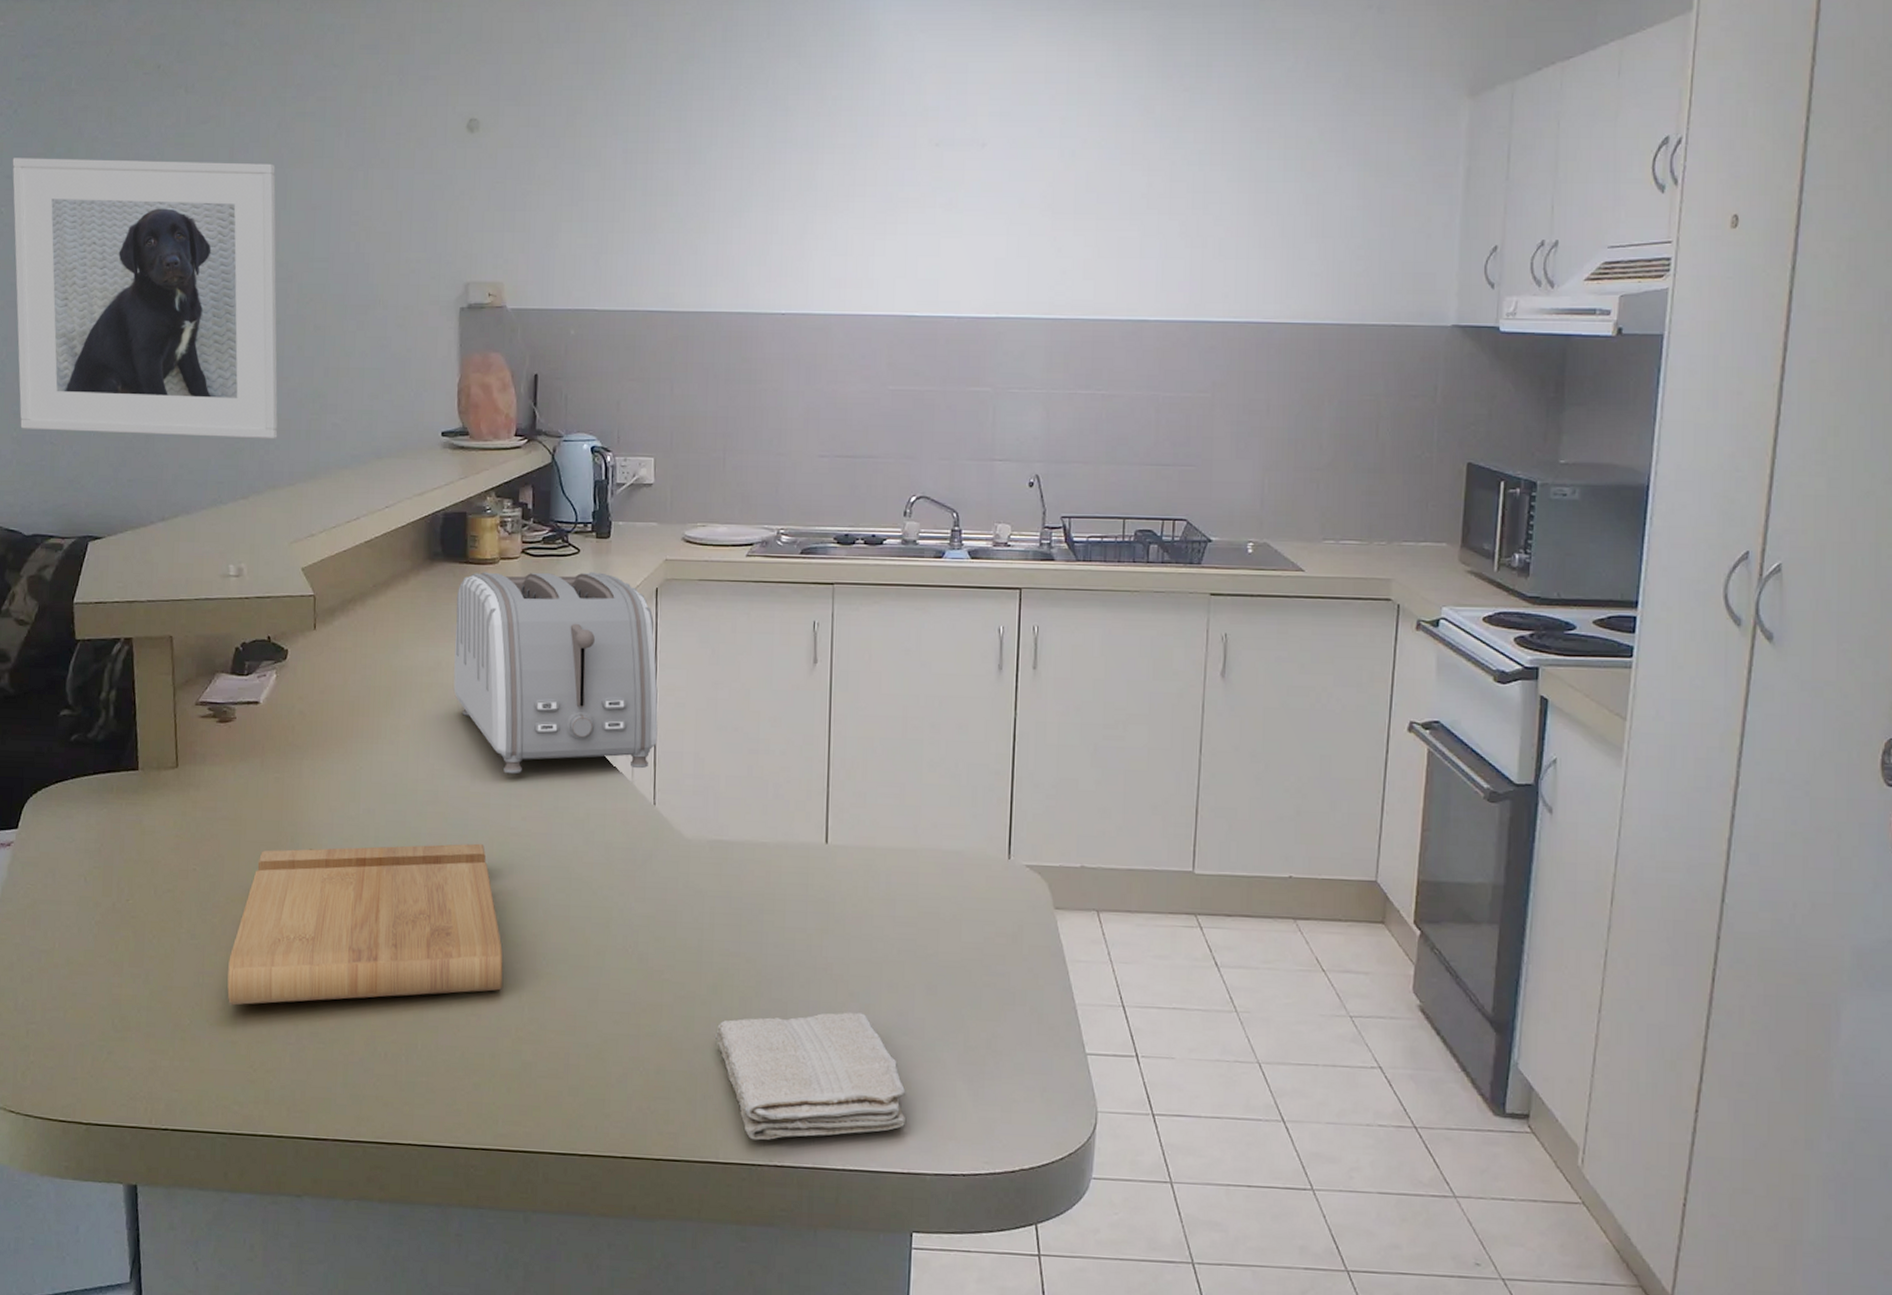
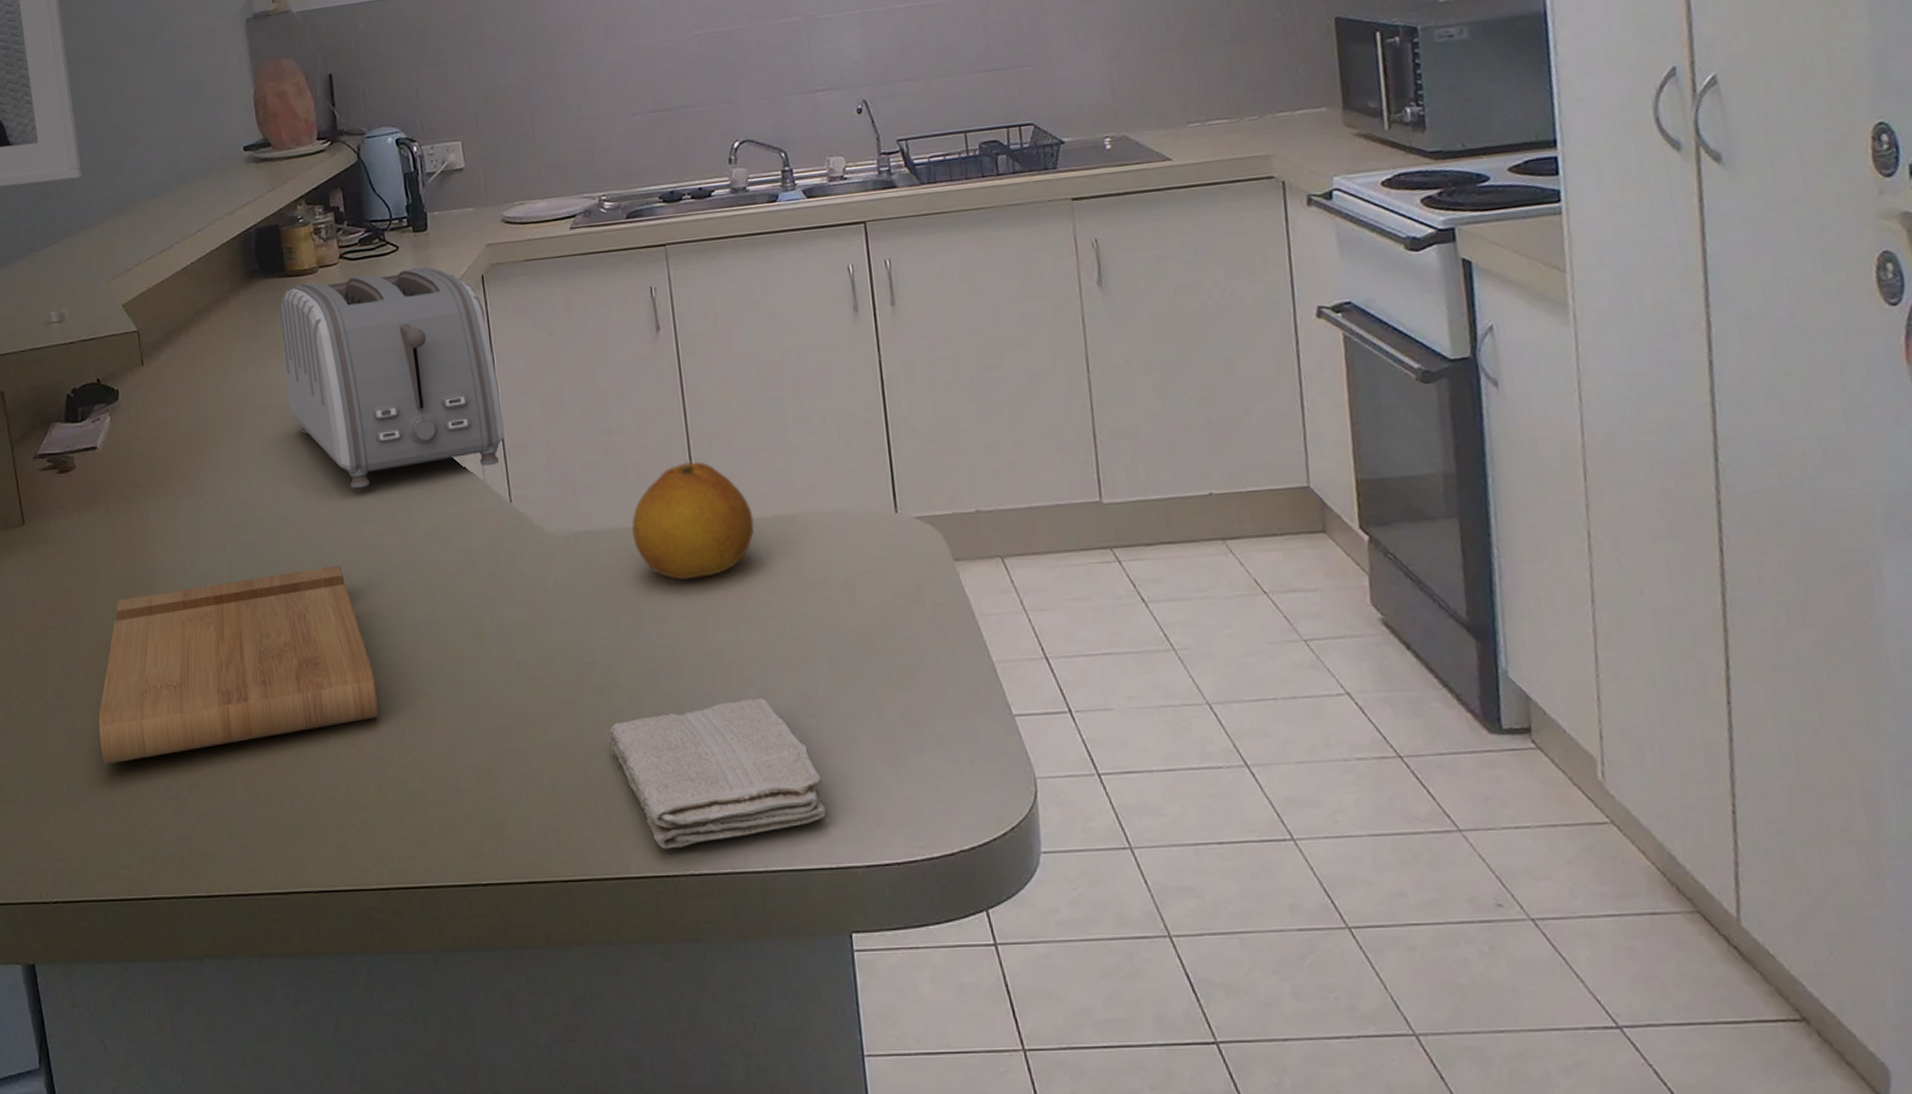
fruit: none [763,789,879,897] -> present [631,461,755,580]

